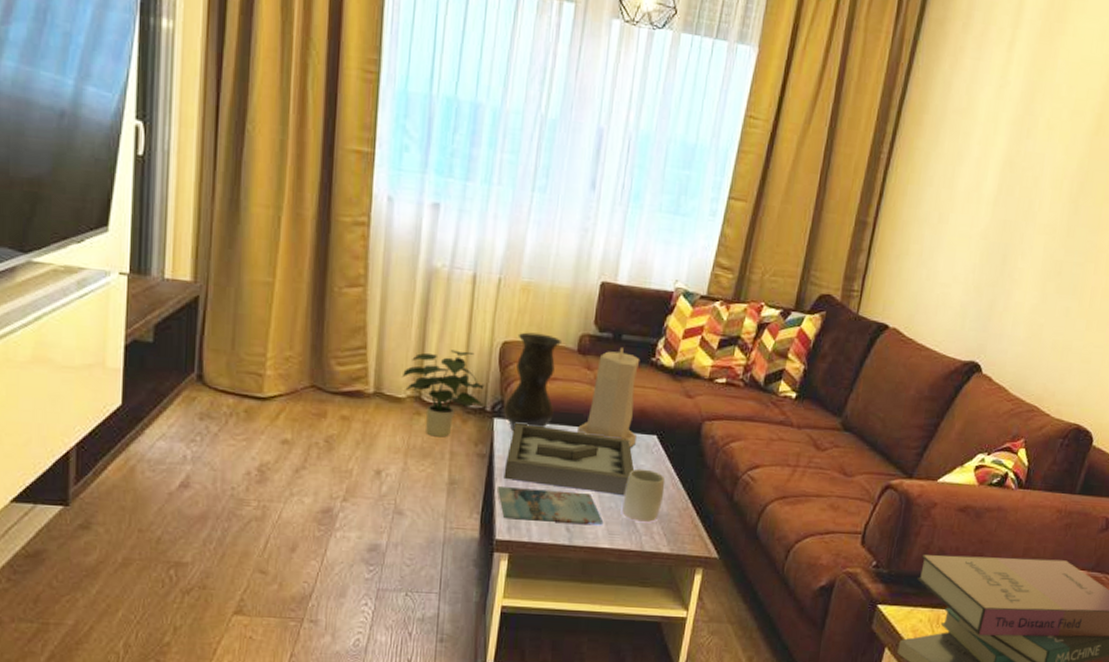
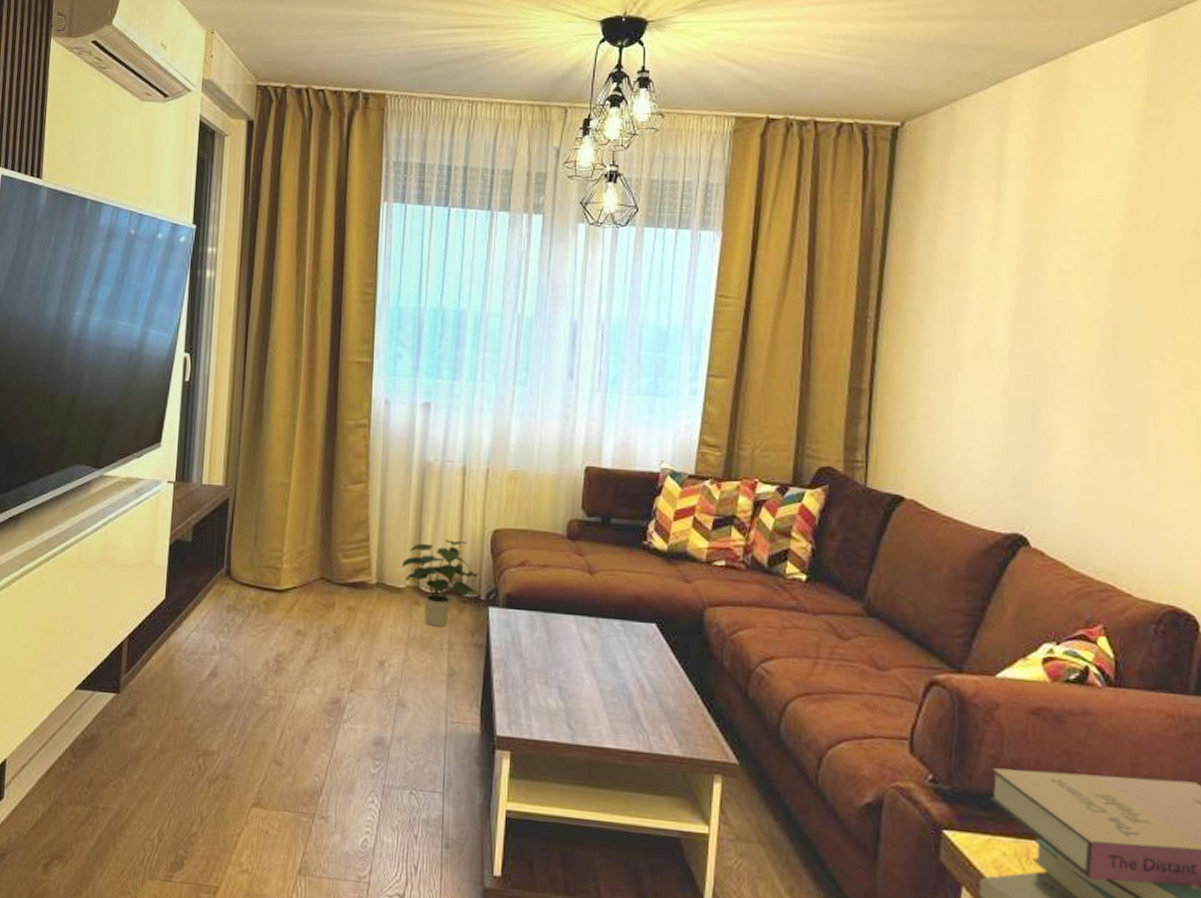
magazine: present [497,487,604,525] -> none [495,678,607,722]
decorative tray: present [503,423,635,496] -> none [501,612,636,690]
vase: present [504,332,563,431] -> none [498,519,552,620]
candle: present [576,348,640,448] -> none [571,532,634,637]
mug: present [622,468,665,523] -> none [626,660,670,721]

